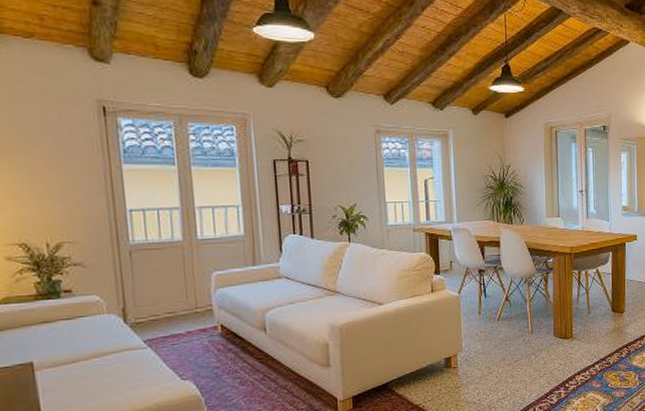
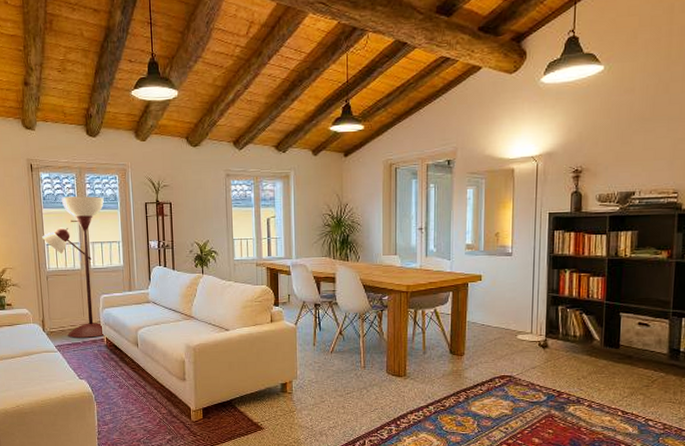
floor lamp: none [122,150,217,328] -> present [42,196,104,338]

